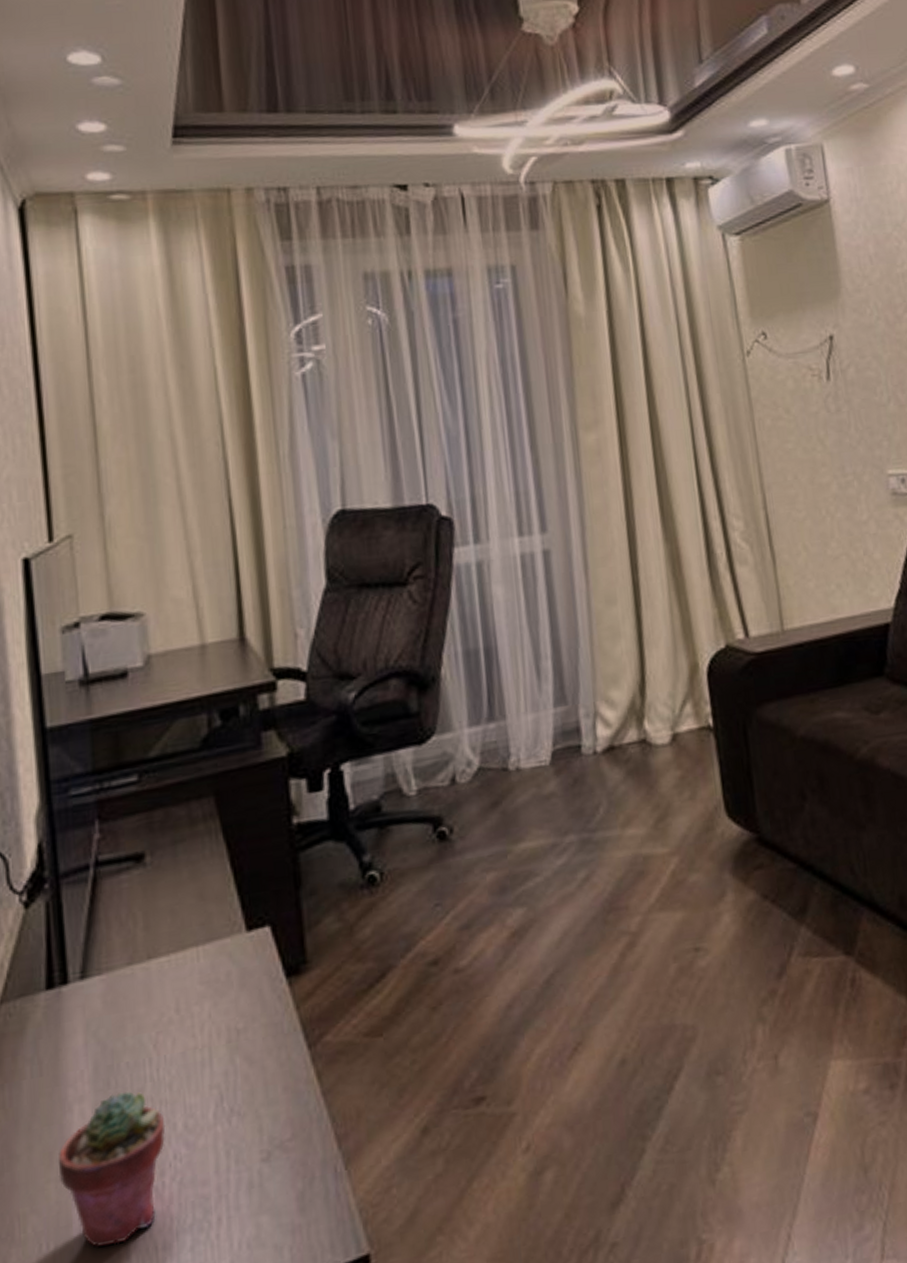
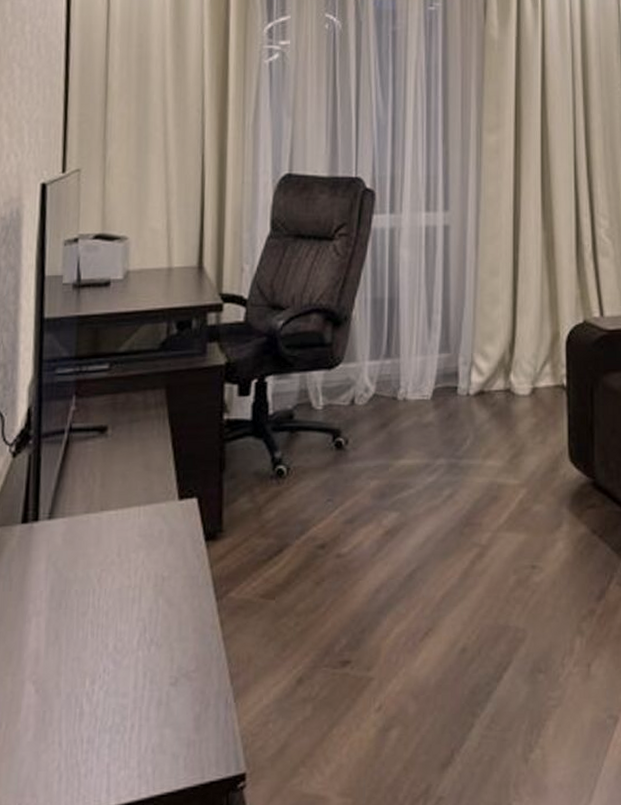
potted succulent: present [57,1091,166,1247] -> none [15,613,100,733]

